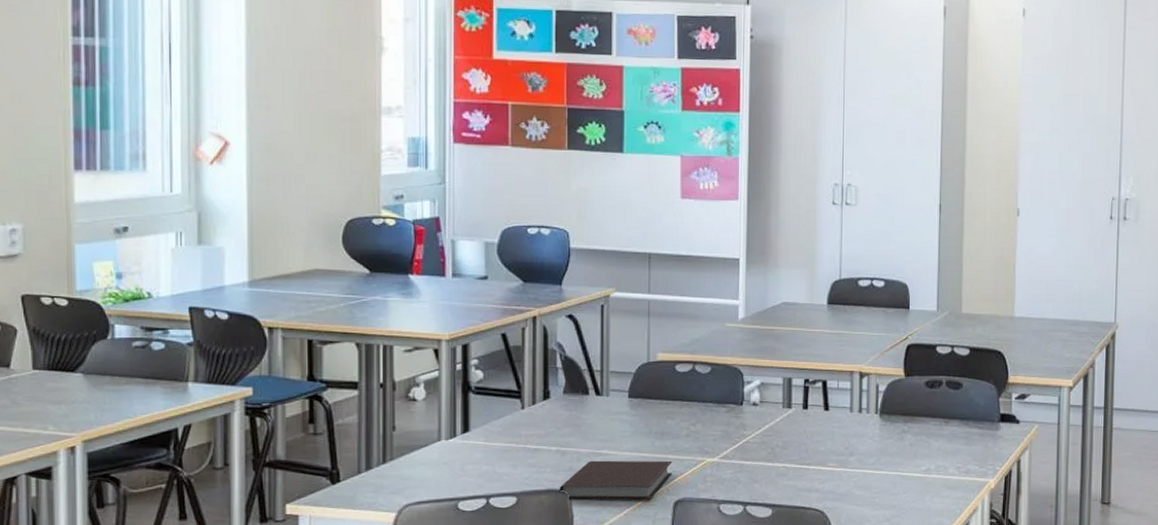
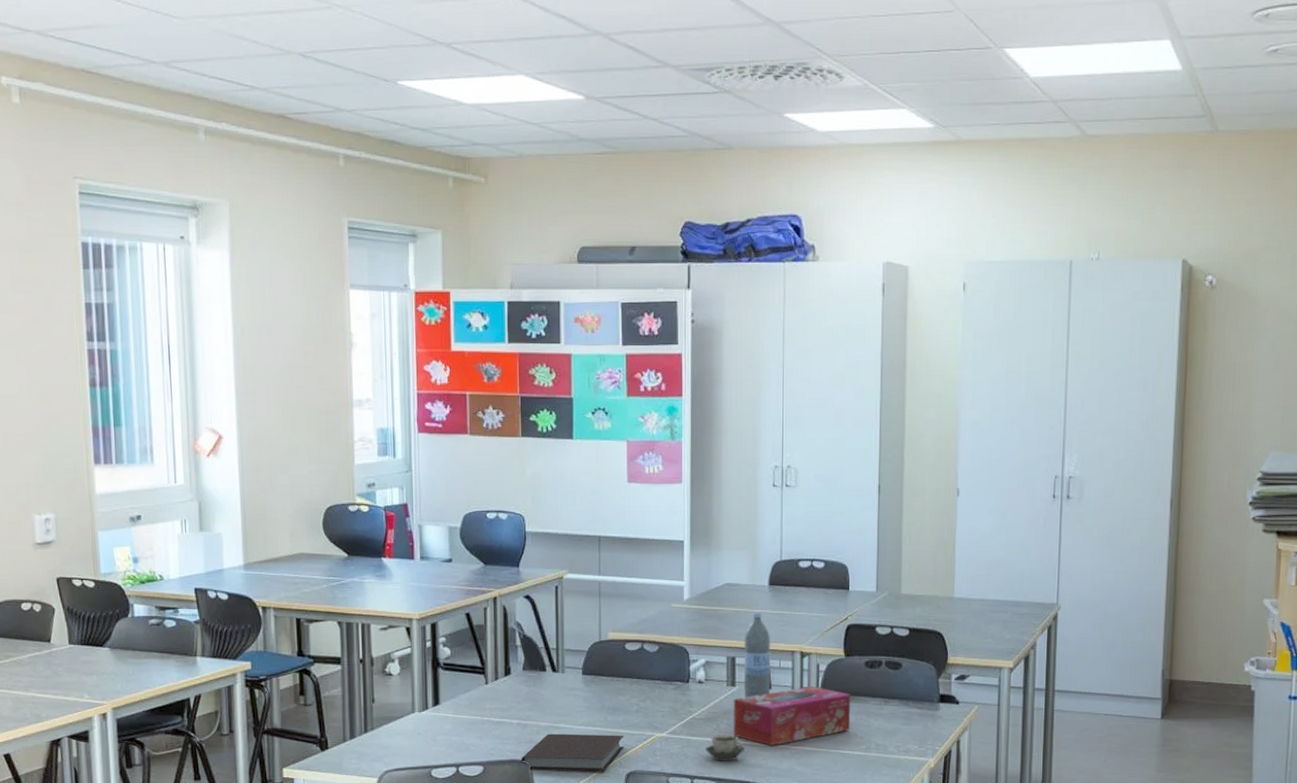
cup: none [758,459,802,487] -> present [705,735,746,761]
tissue box: none [788,406,911,469] -> present [733,686,851,746]
water bottle: none [800,331,829,420] -> present [744,611,771,698]

